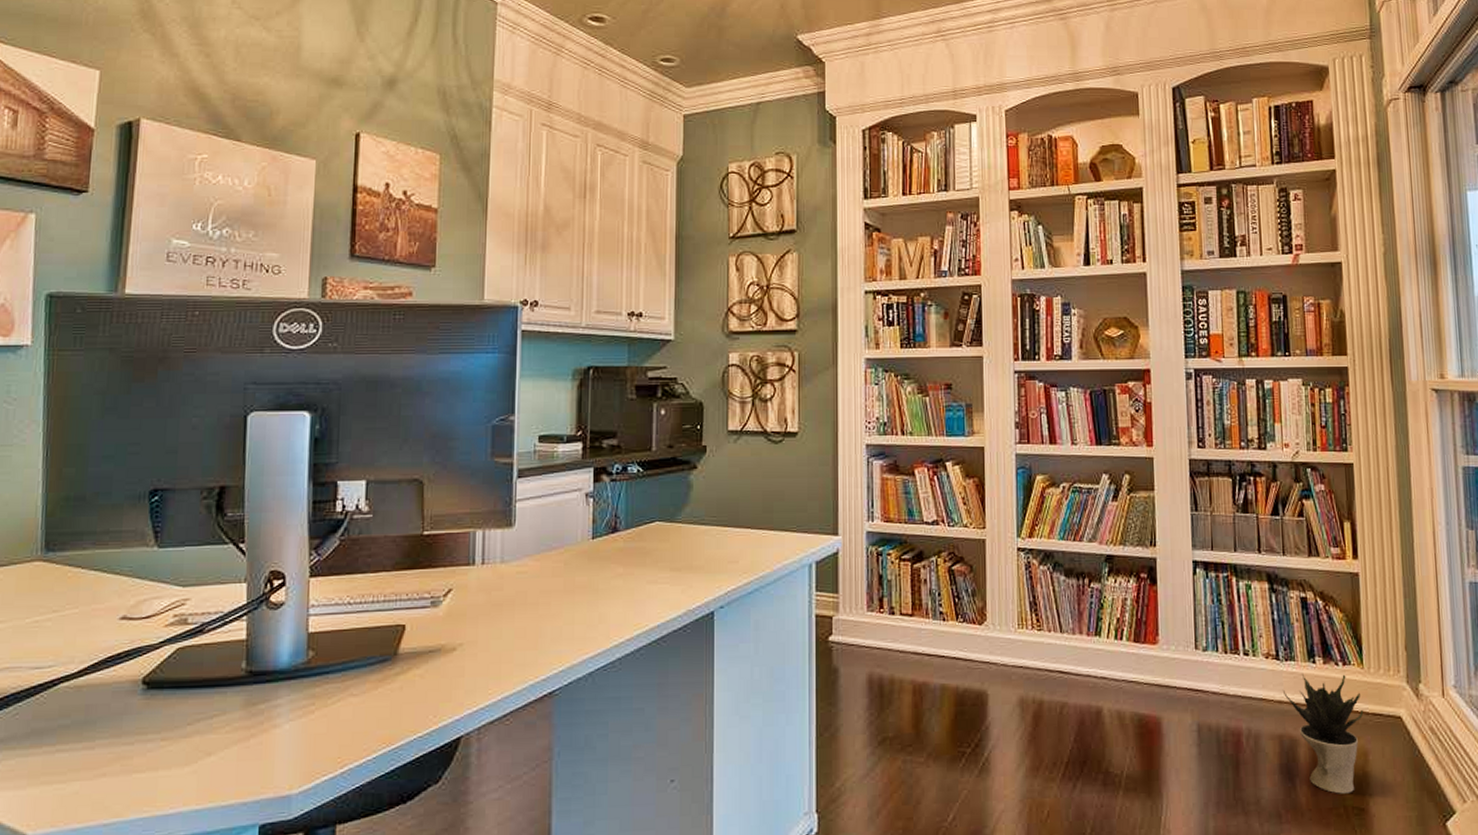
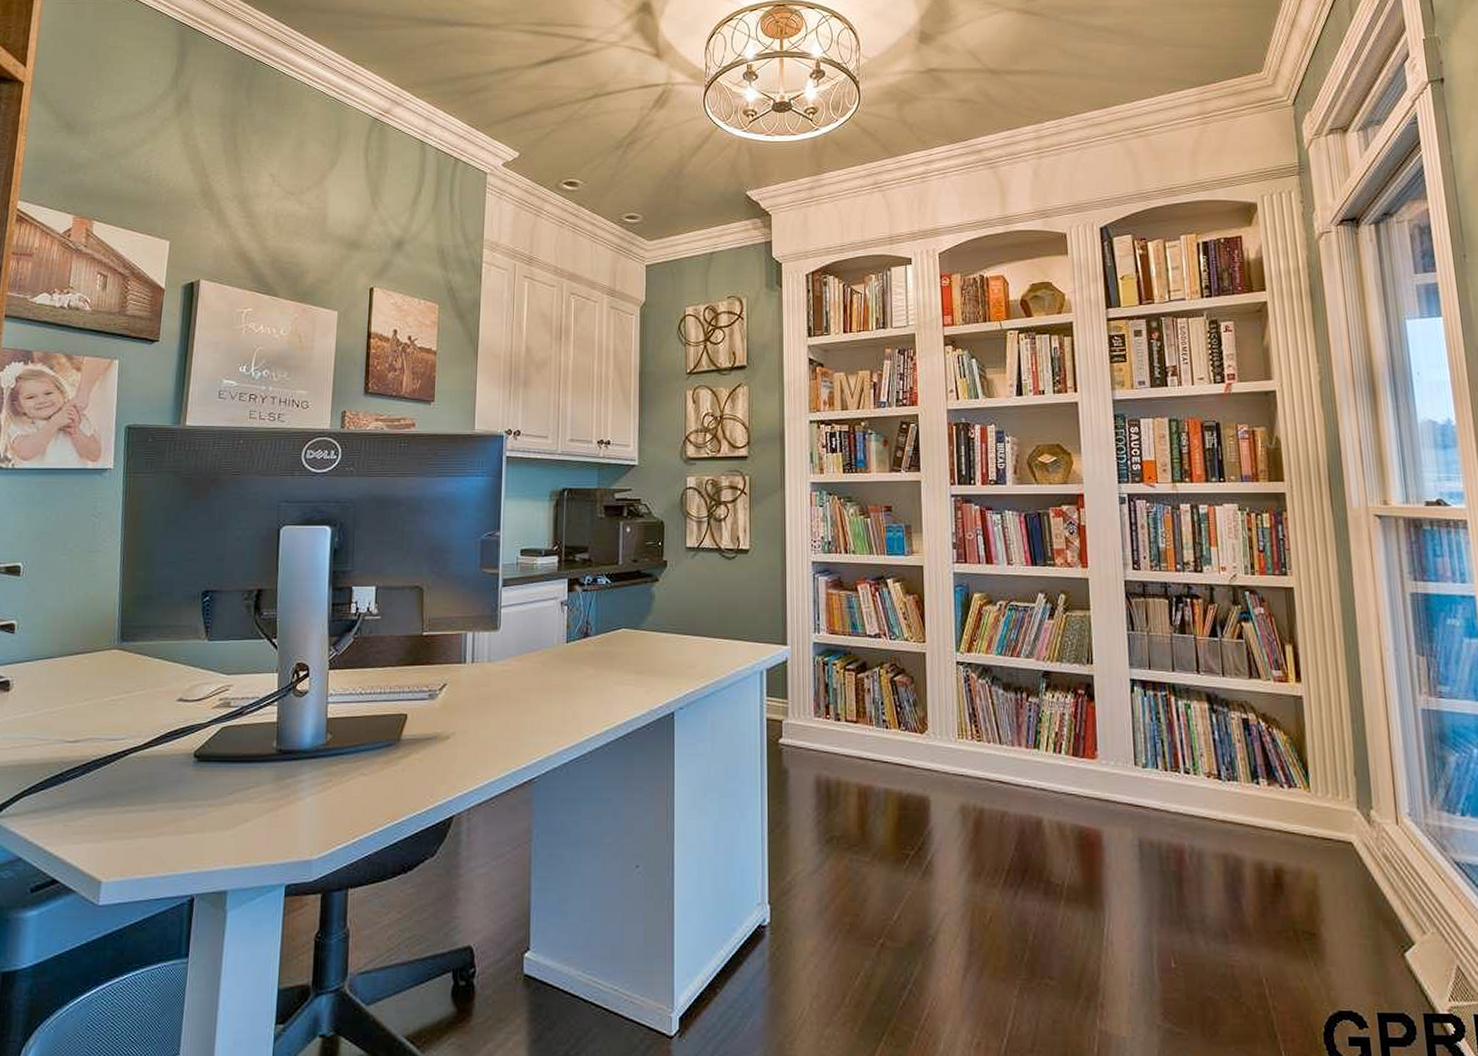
potted plant: present [1282,674,1364,794] -> none [1225,795,1312,917]

